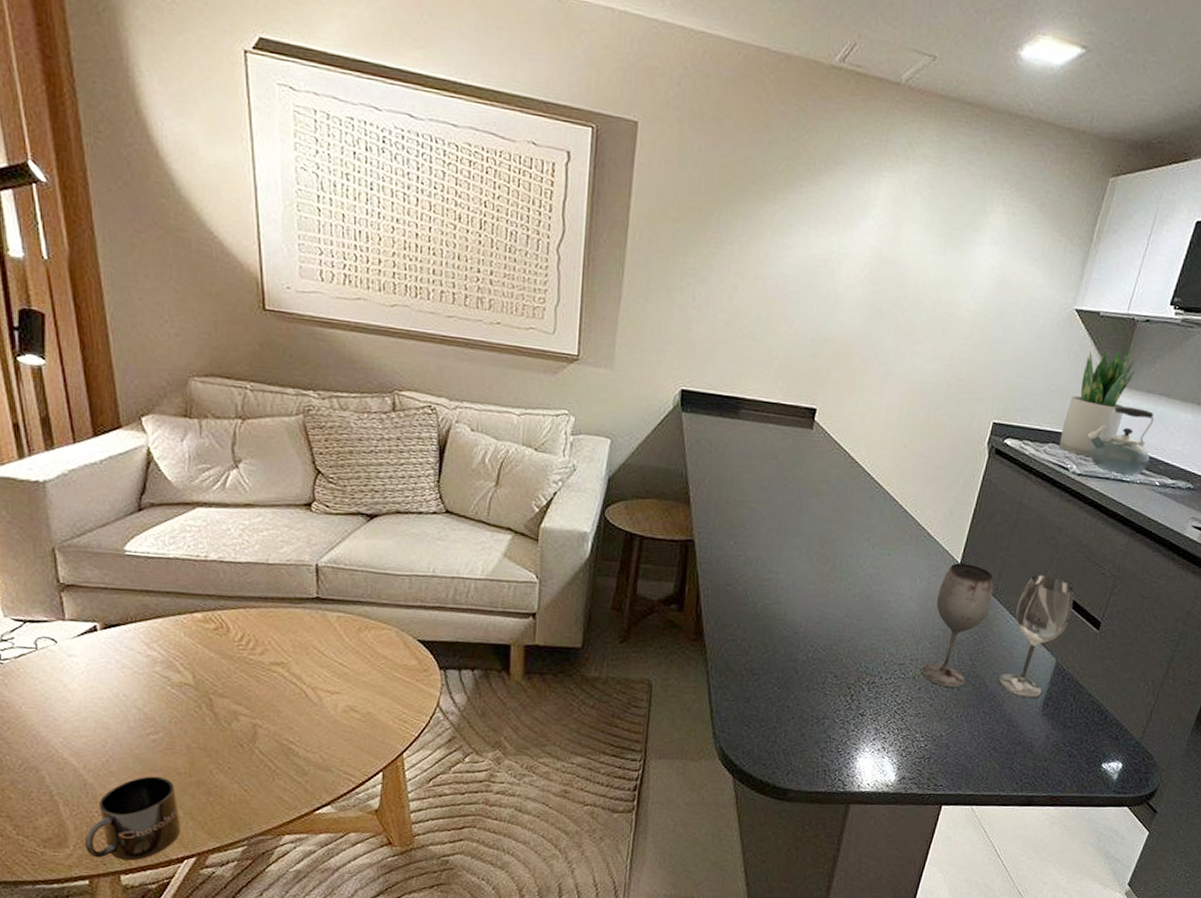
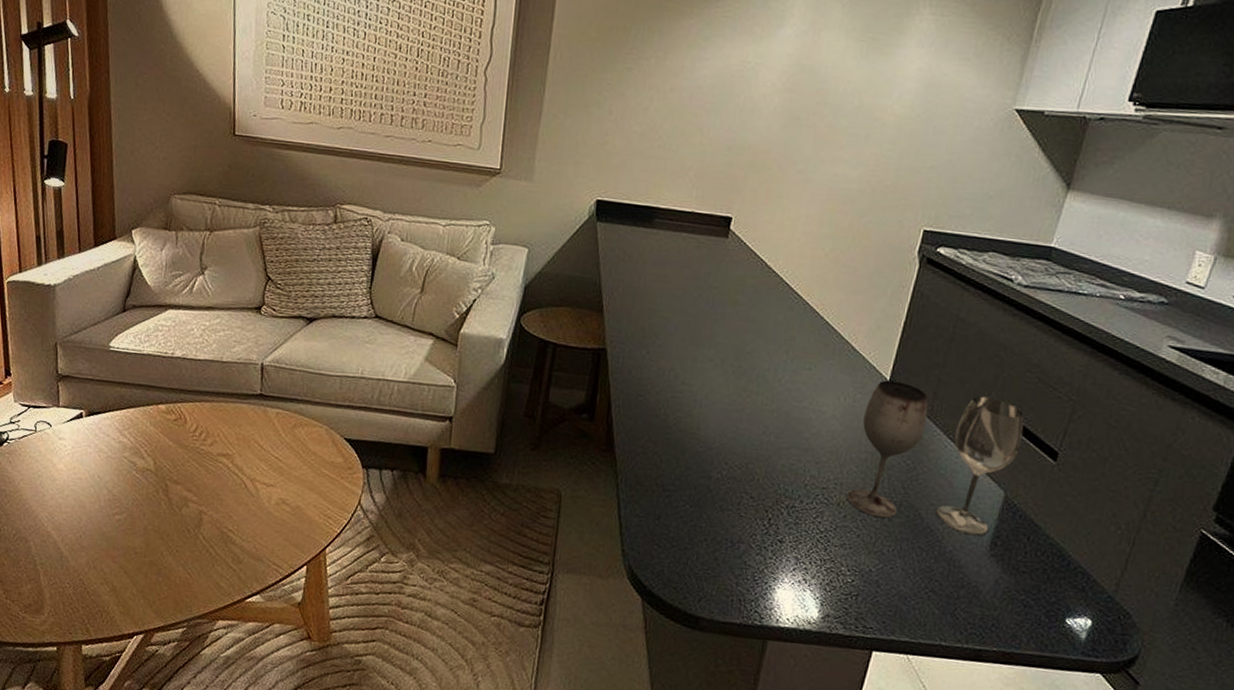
mug: present [85,776,181,861] -> none [57,553,134,633]
planter: present [1059,348,1135,457] -> none [1000,148,1089,267]
kettle: present [1087,405,1154,476] -> none [1034,211,1115,288]

